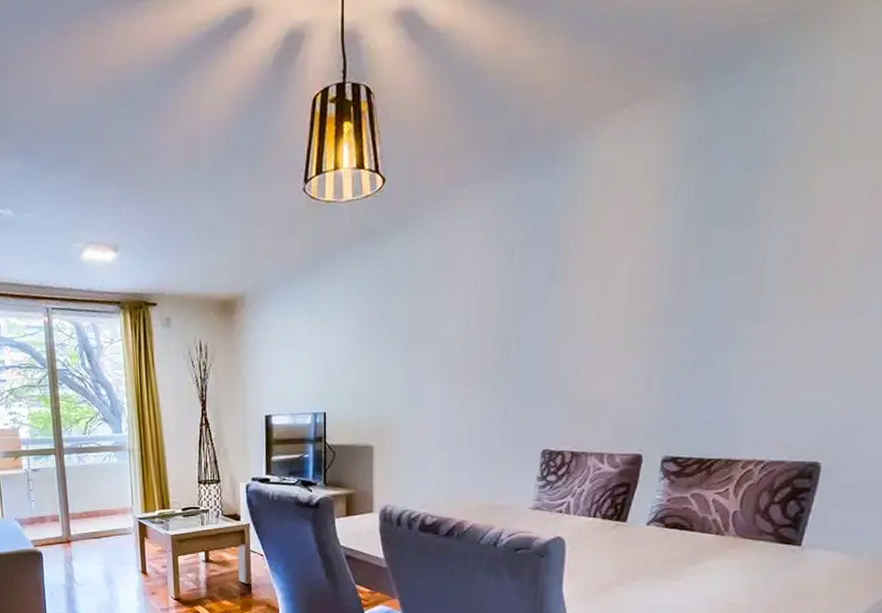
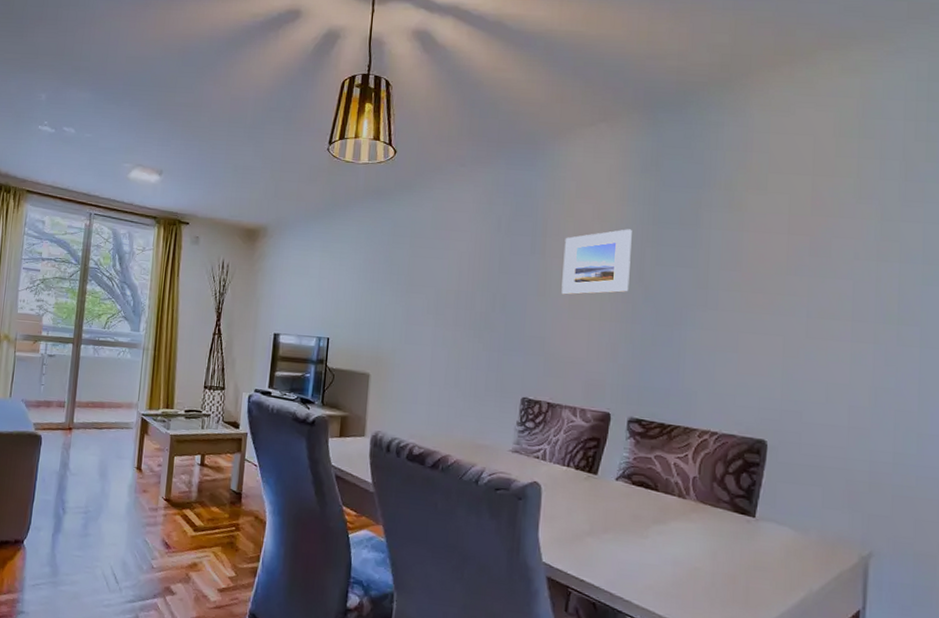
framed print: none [586,235,672,327] -> present [561,229,632,295]

